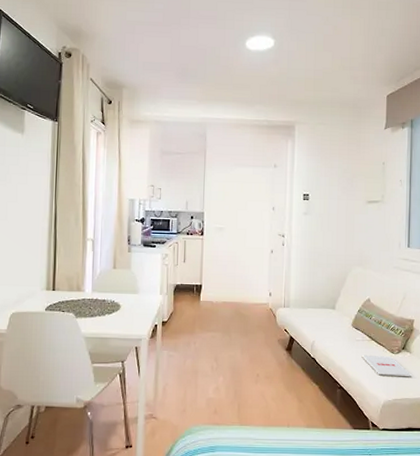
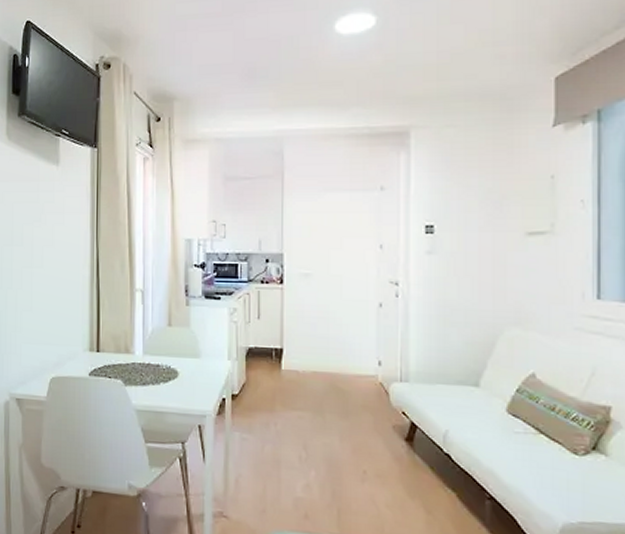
magazine: present [361,354,412,377] -> none [523,453,611,492]

